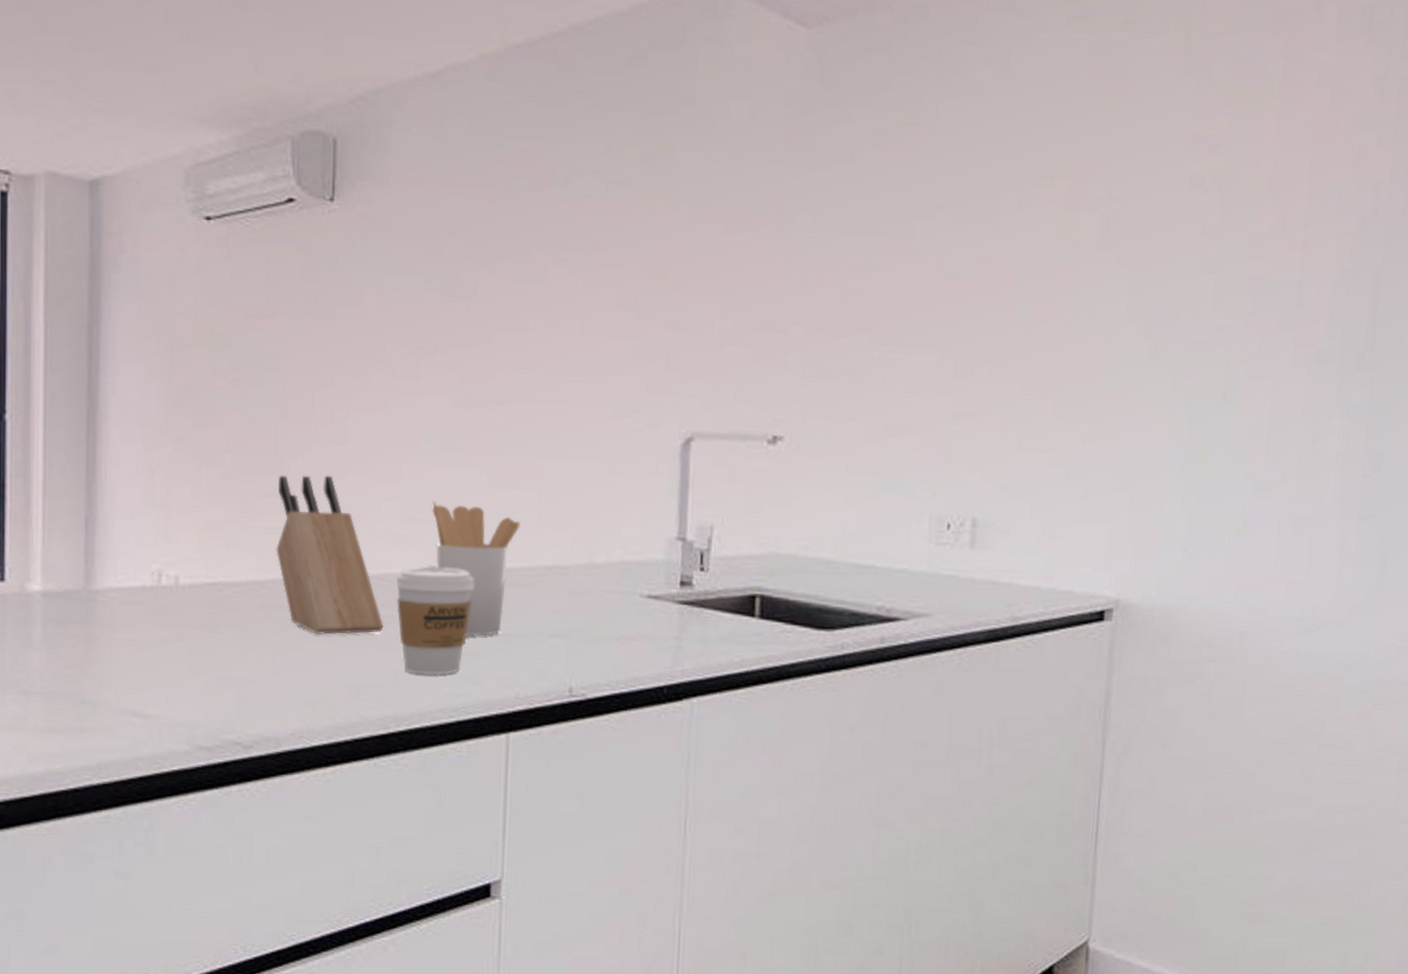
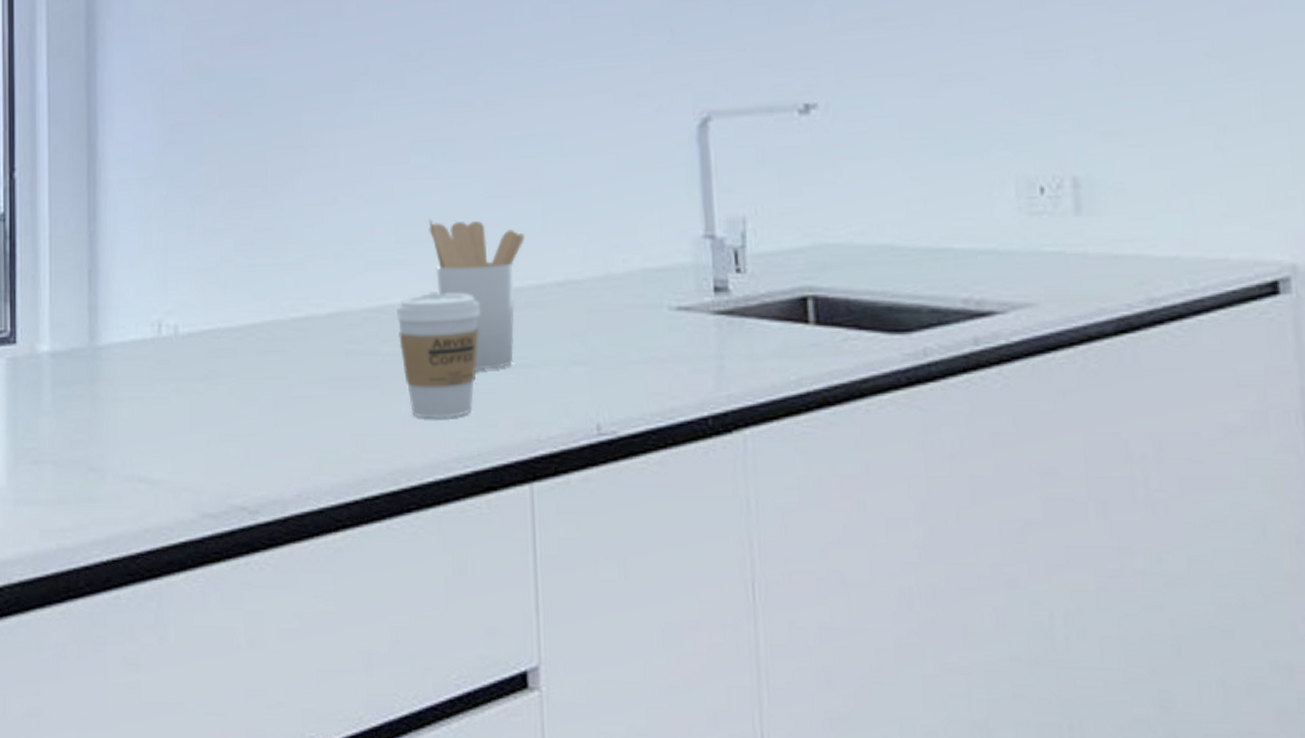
knife block: present [276,475,384,636] -> none [271,202,387,380]

